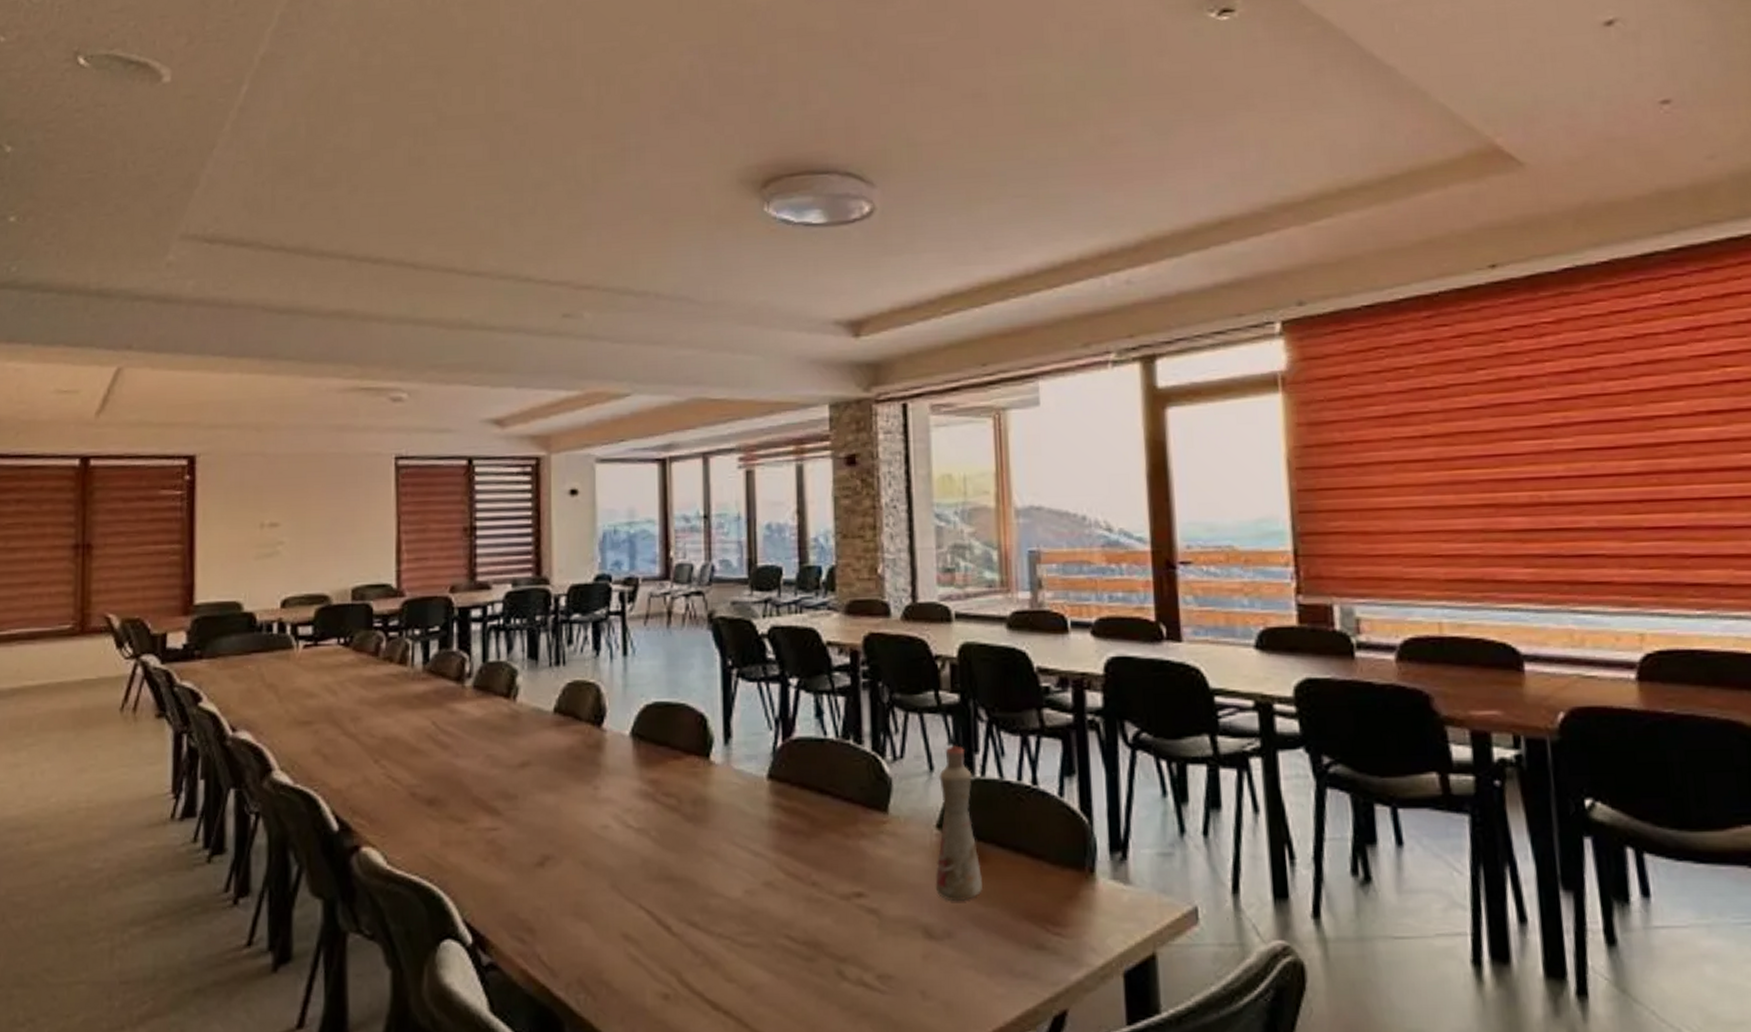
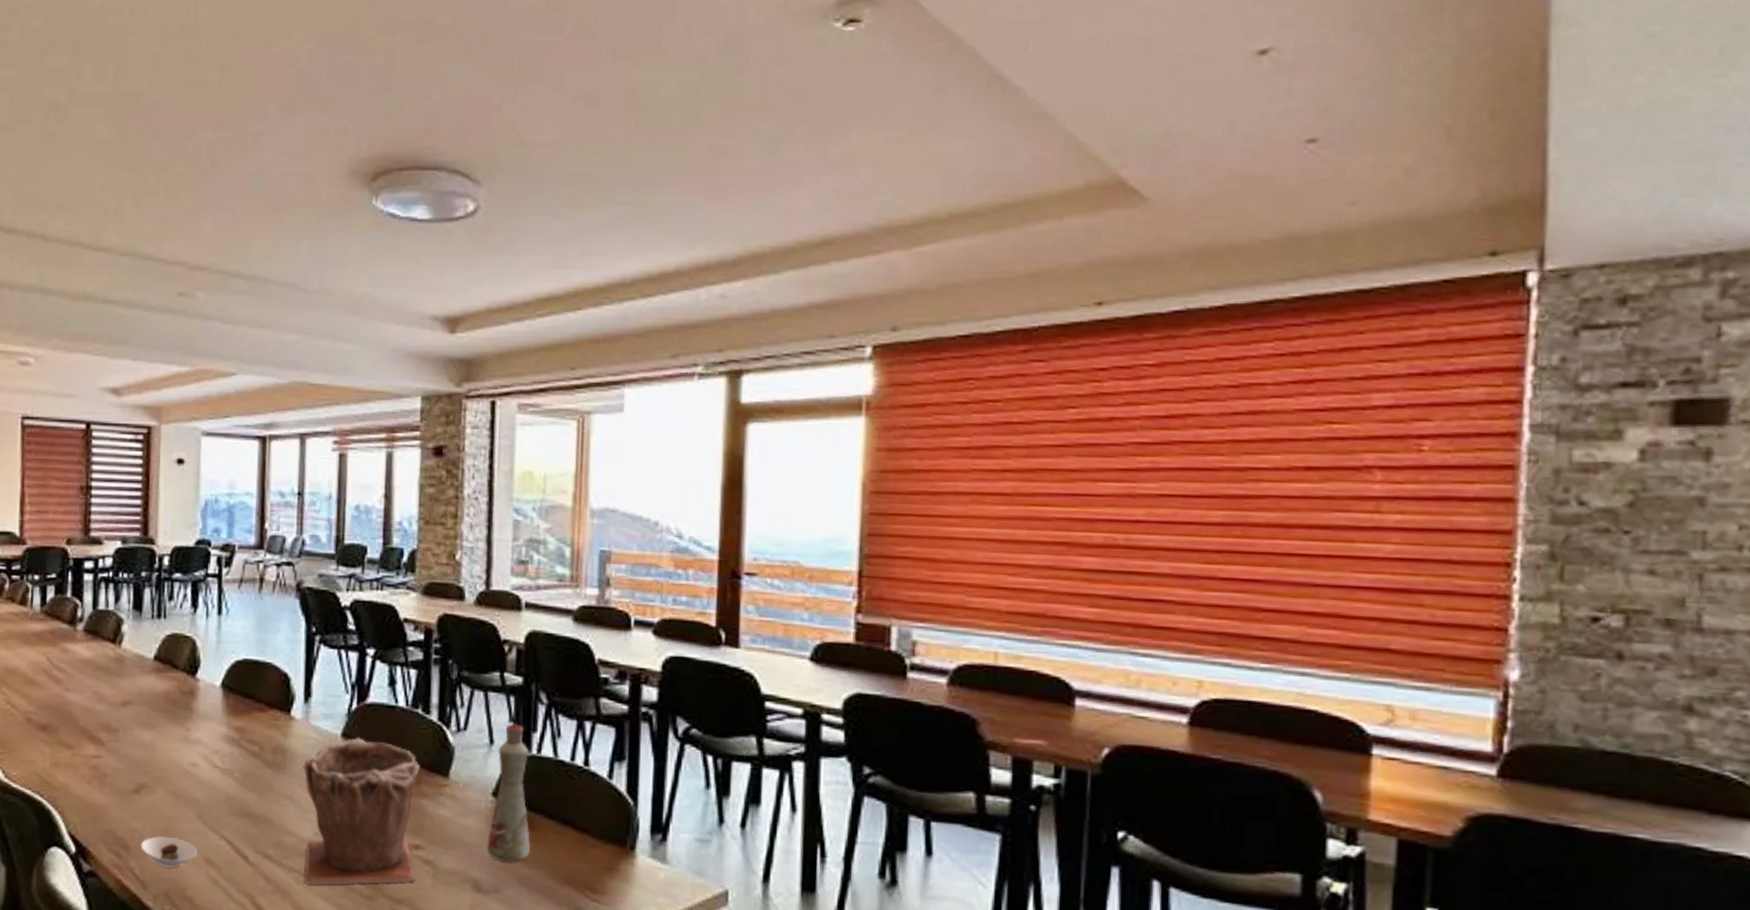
saucer: none [547,913,613,949] -> present [140,835,197,868]
plant pot: none [727,778,861,951] -> present [303,738,420,885]

